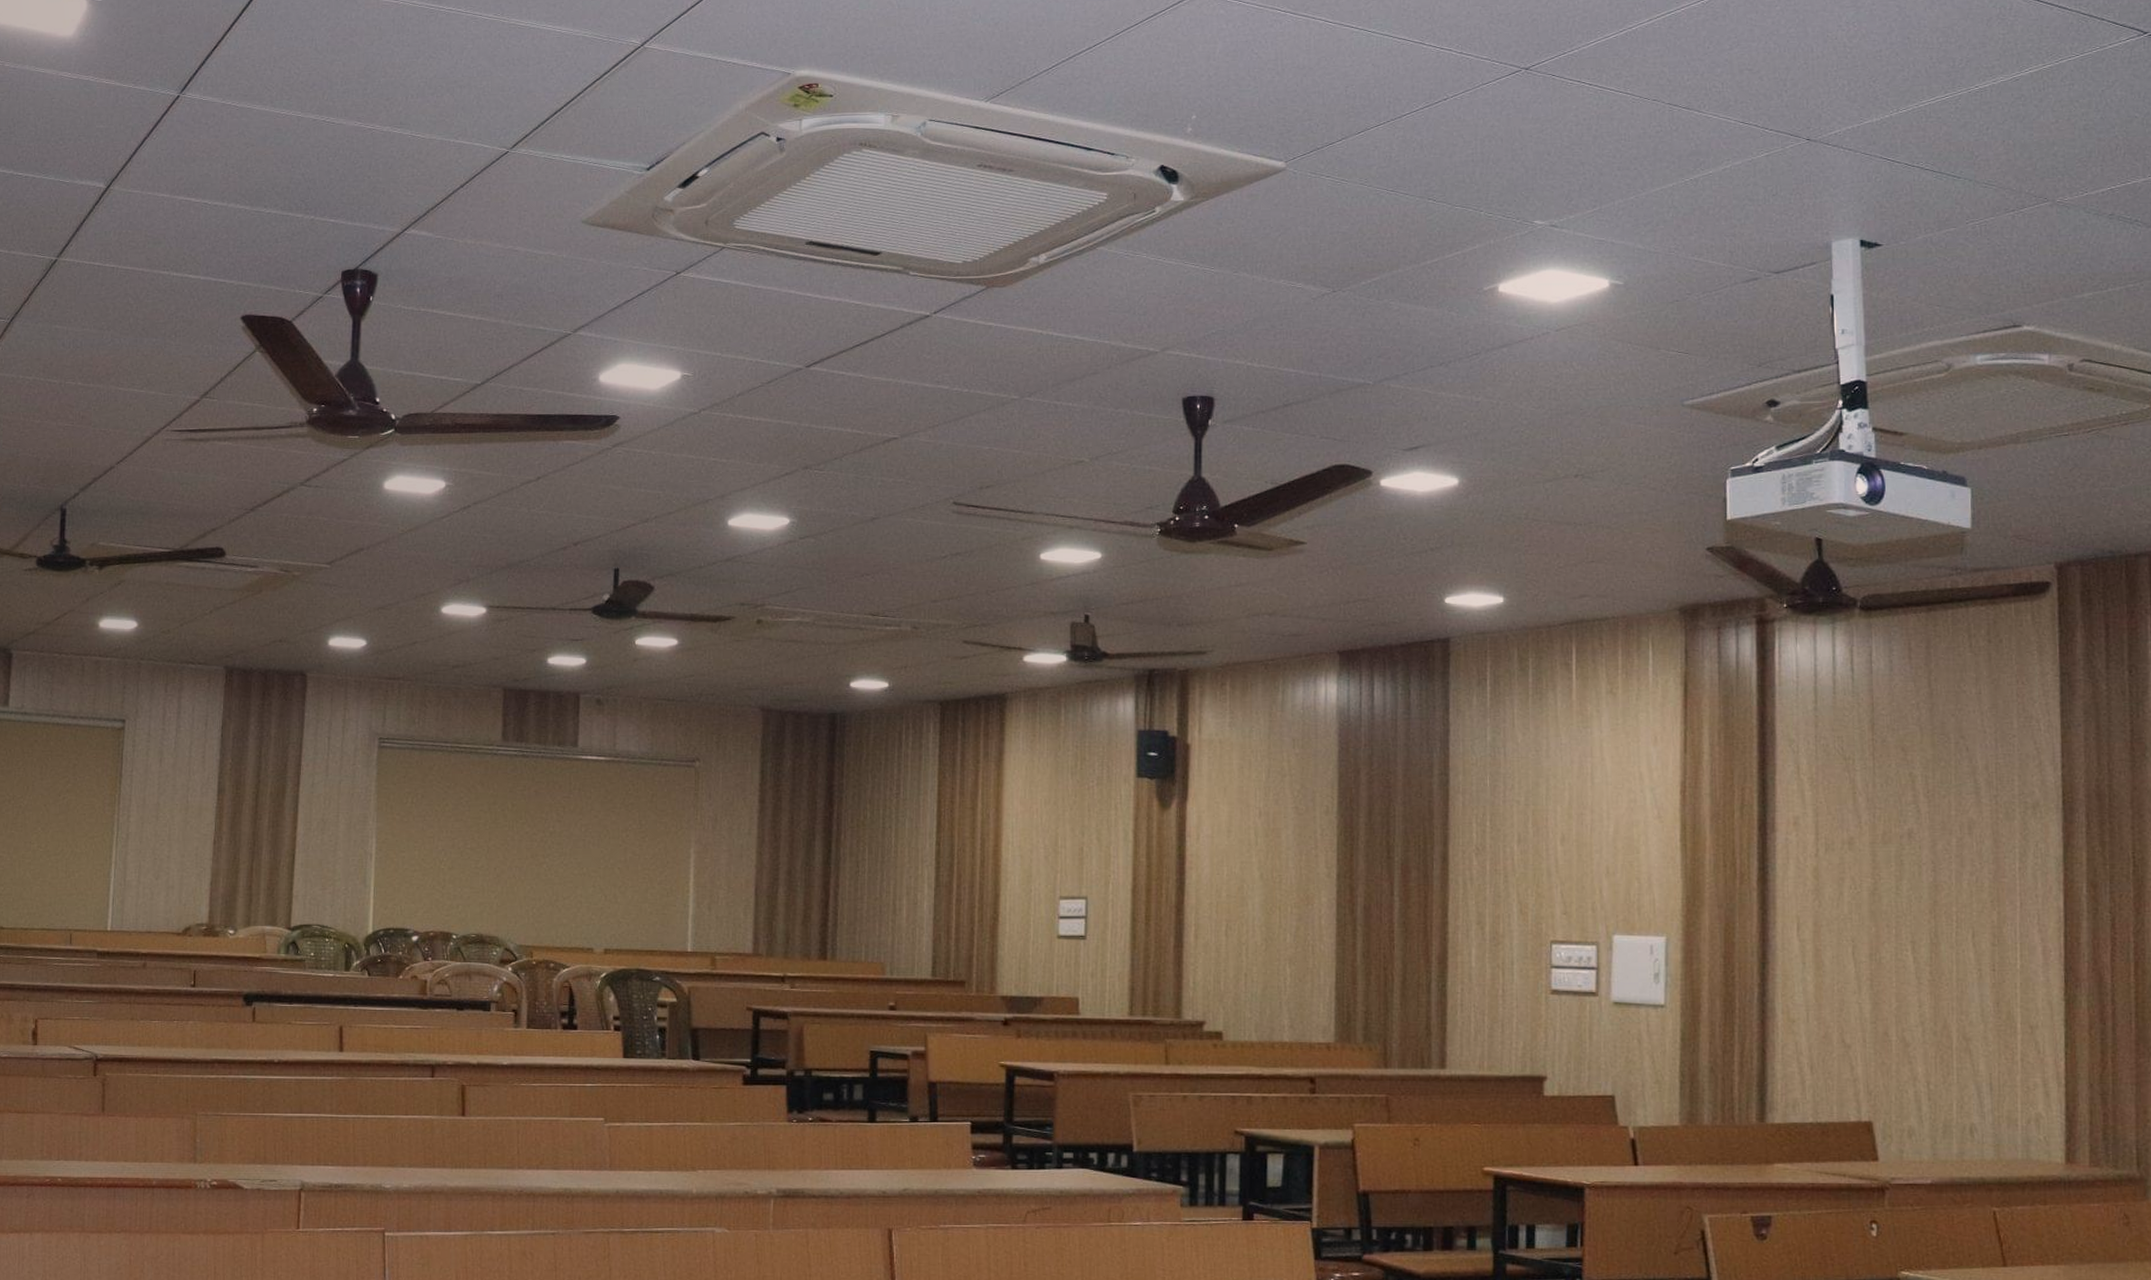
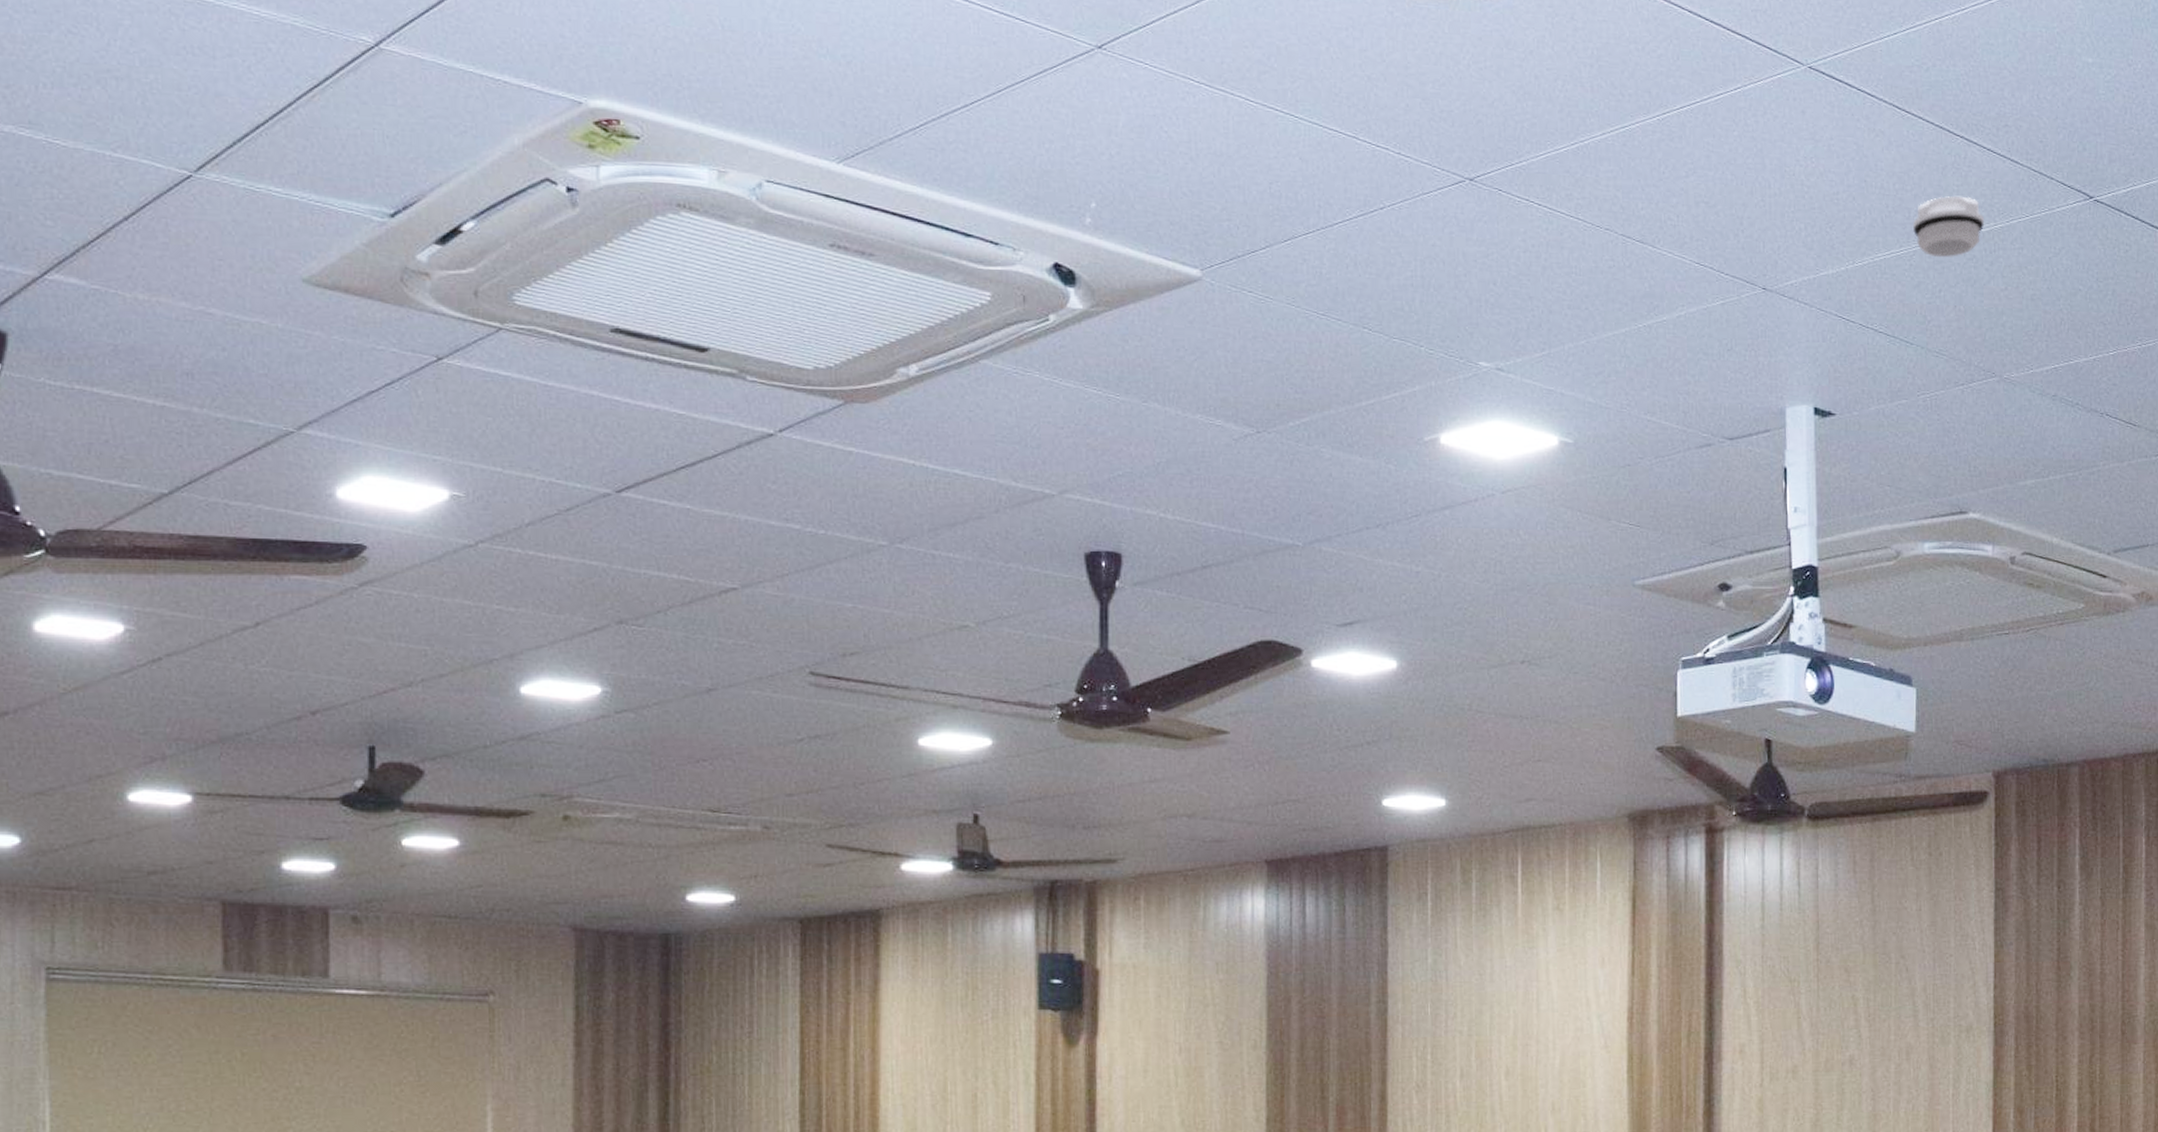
smoke detector: none [1958,42,2033,99] -> present [1913,196,1985,258]

